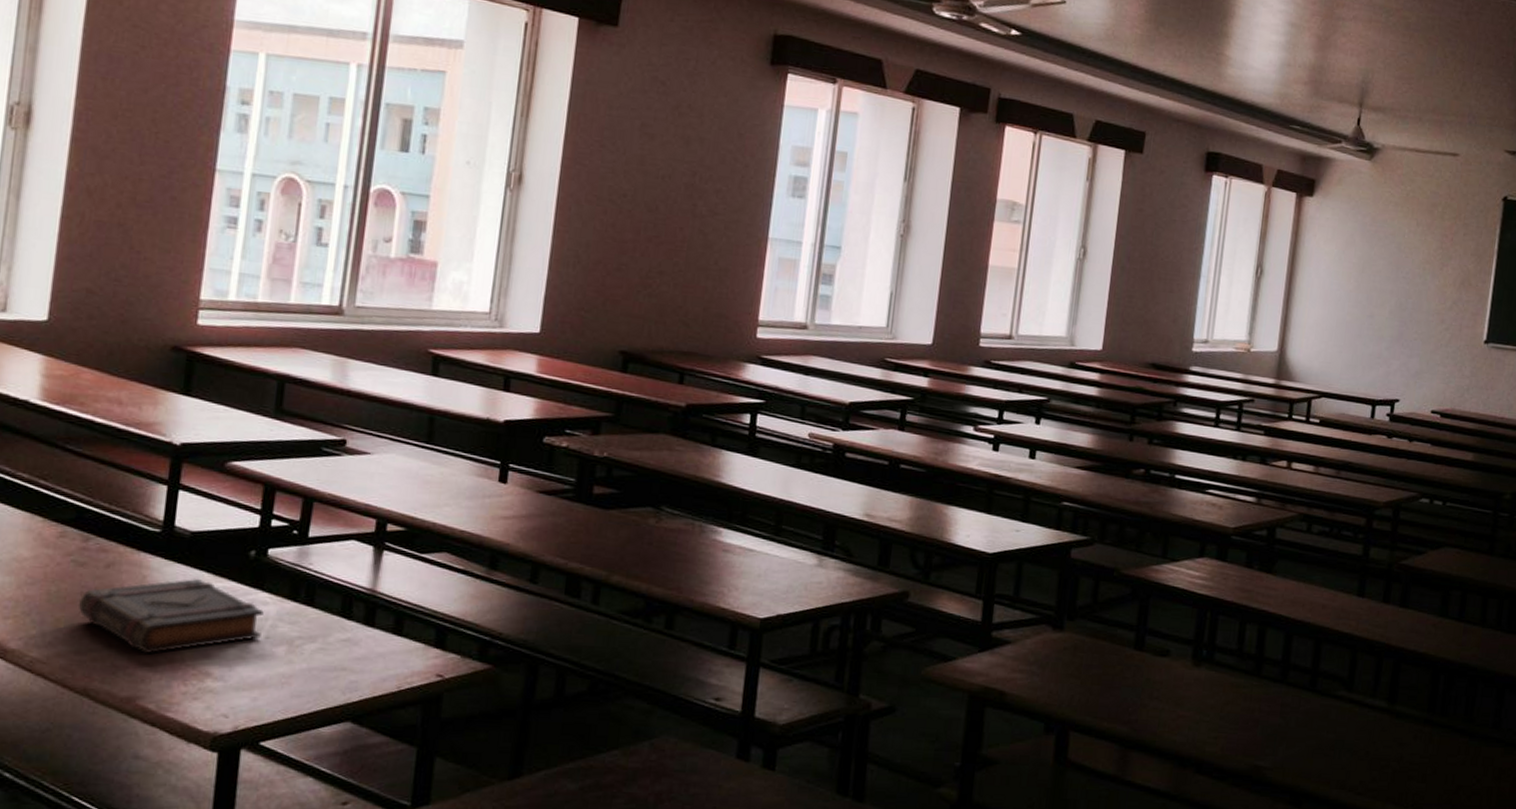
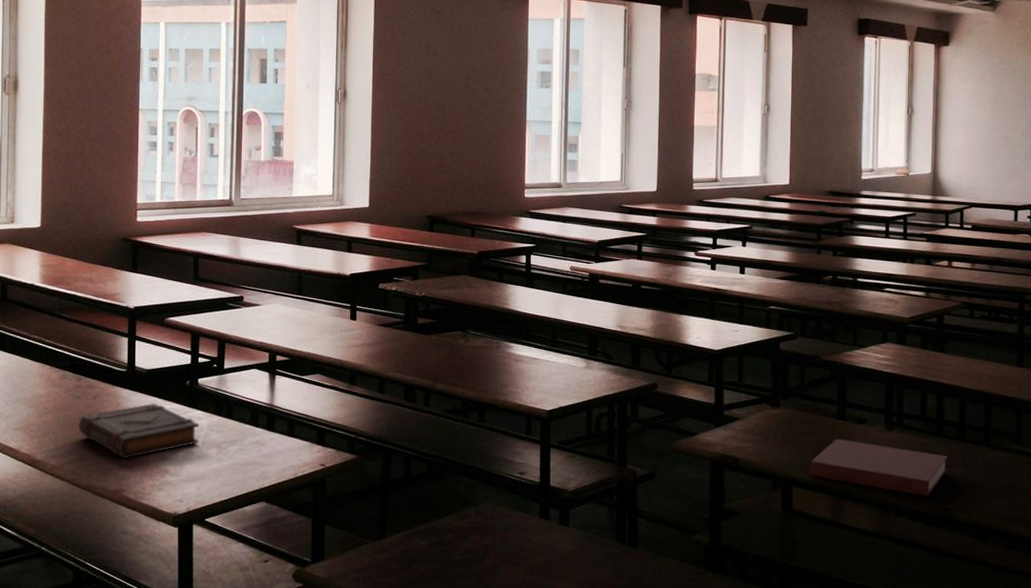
notebook: none [1093,673,1265,751] -> present [810,438,948,497]

